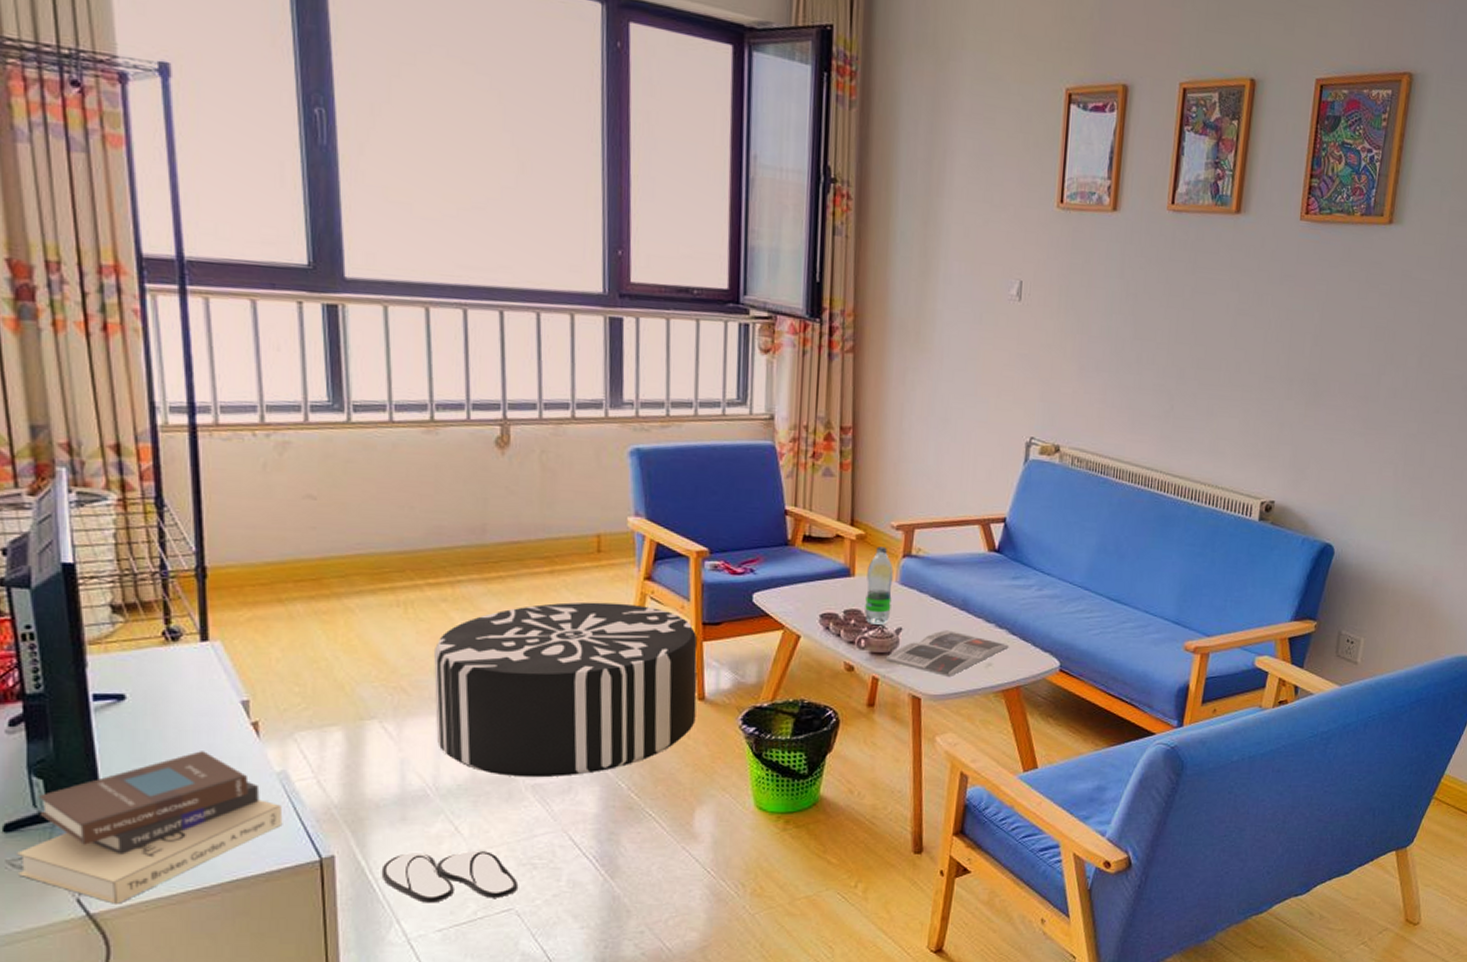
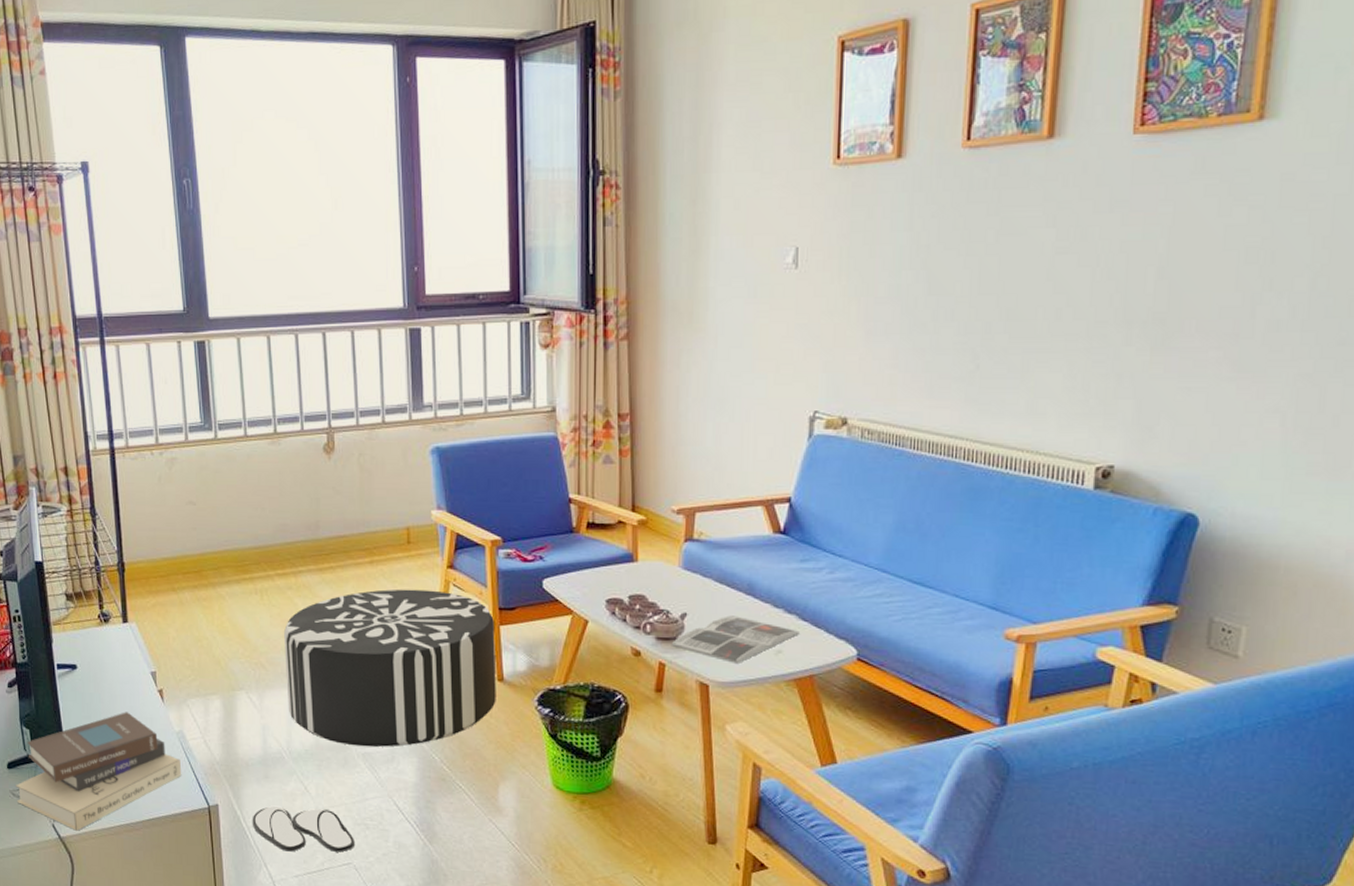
bottle: present [864,546,894,625] -> none [649,531,676,610]

